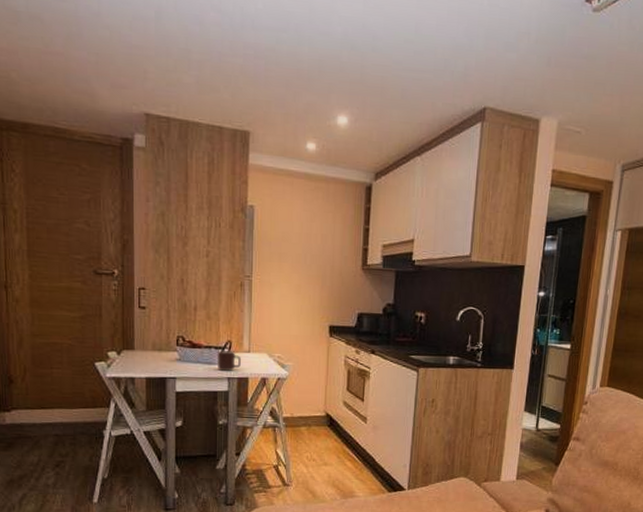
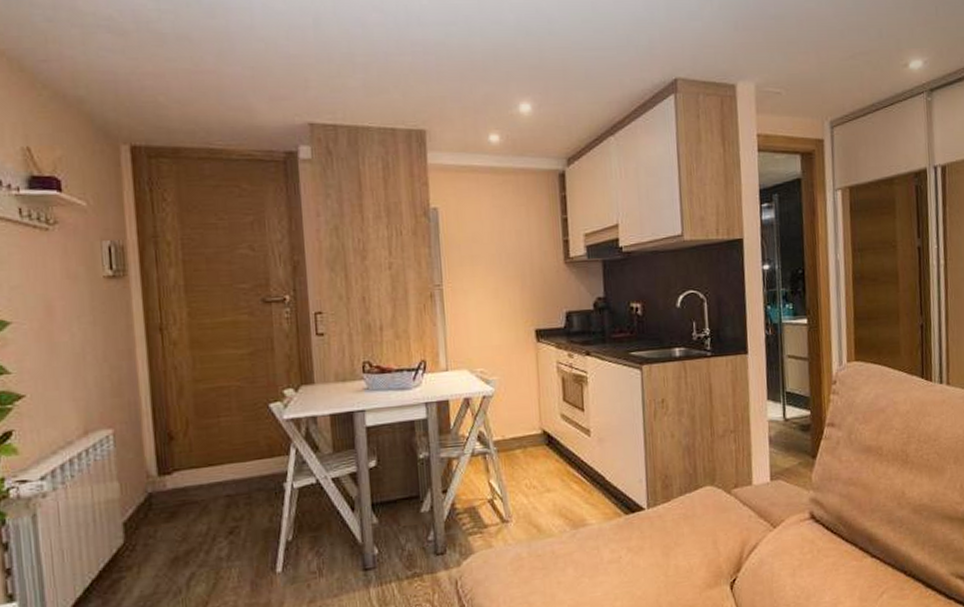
mug: present [216,350,241,371] -> none [410,371,439,396]

